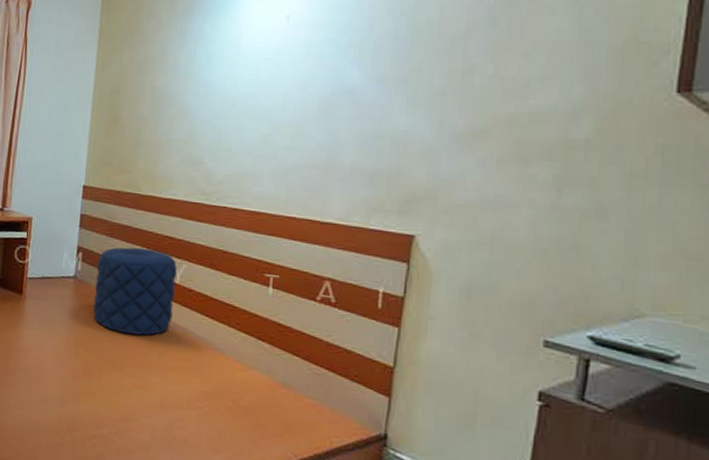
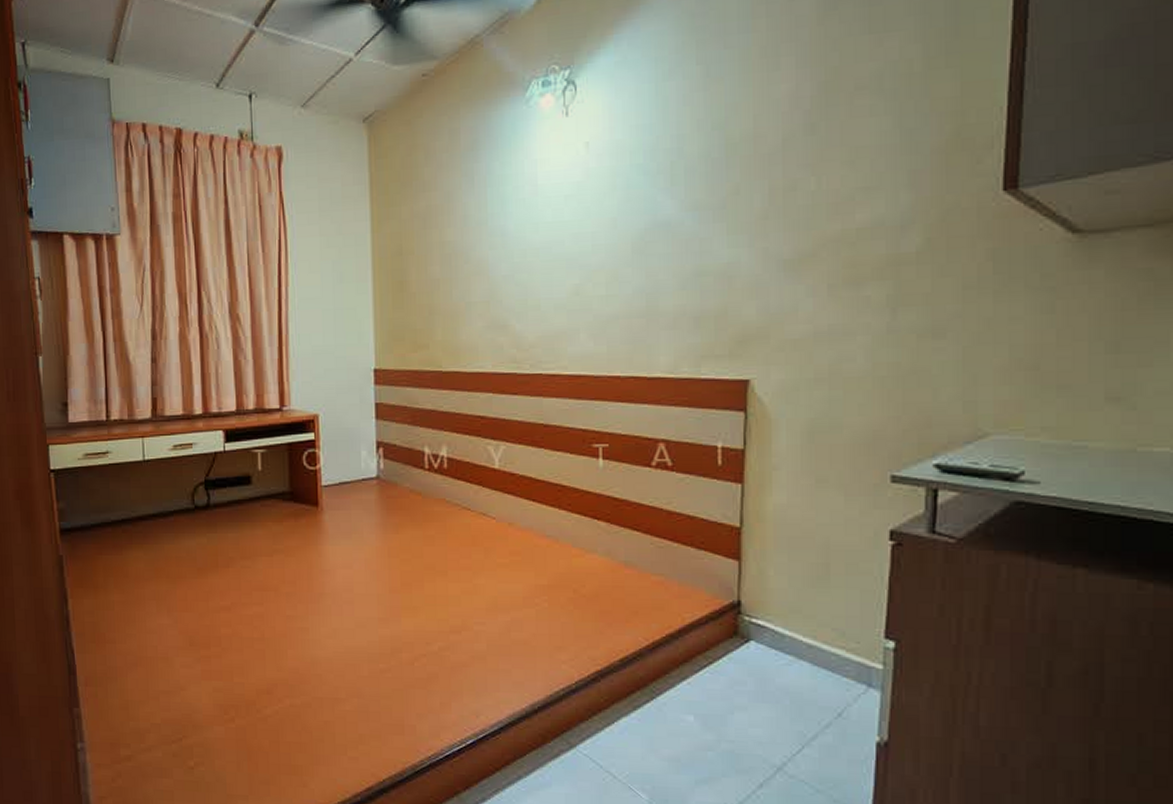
pouf: present [93,247,178,336] -> none [402,433,495,533]

